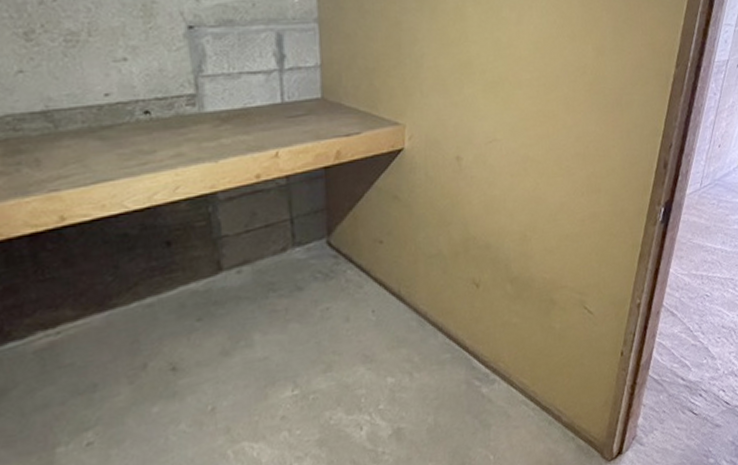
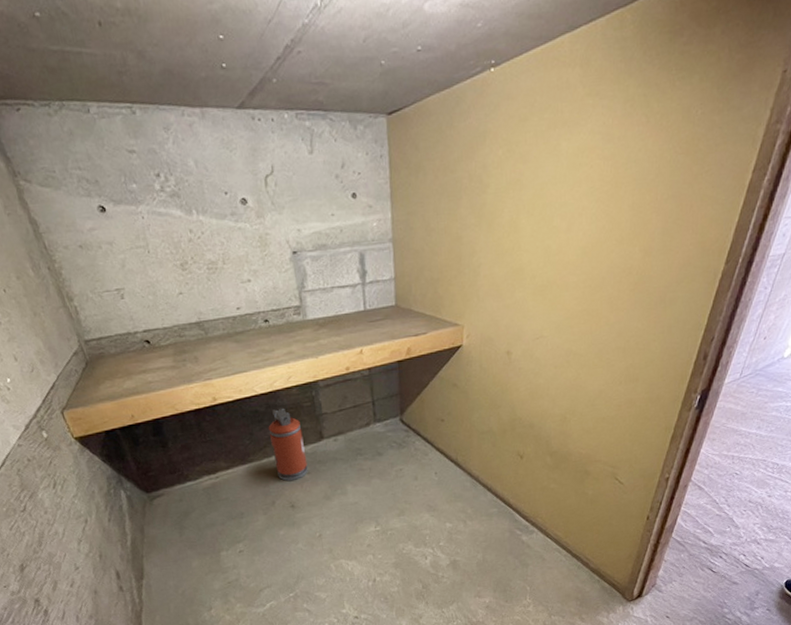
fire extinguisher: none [142,229,199,333] -> present [268,408,308,481]

